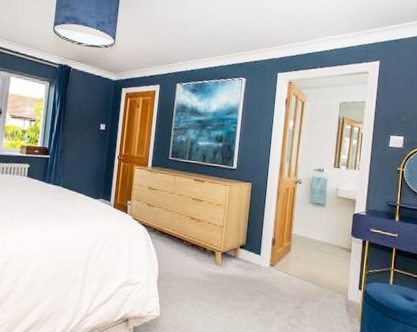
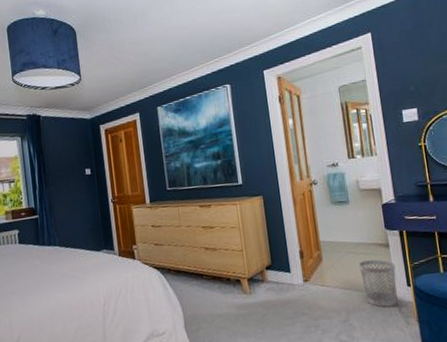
wastebasket: none [320,259,353,304] -> present [359,259,397,308]

